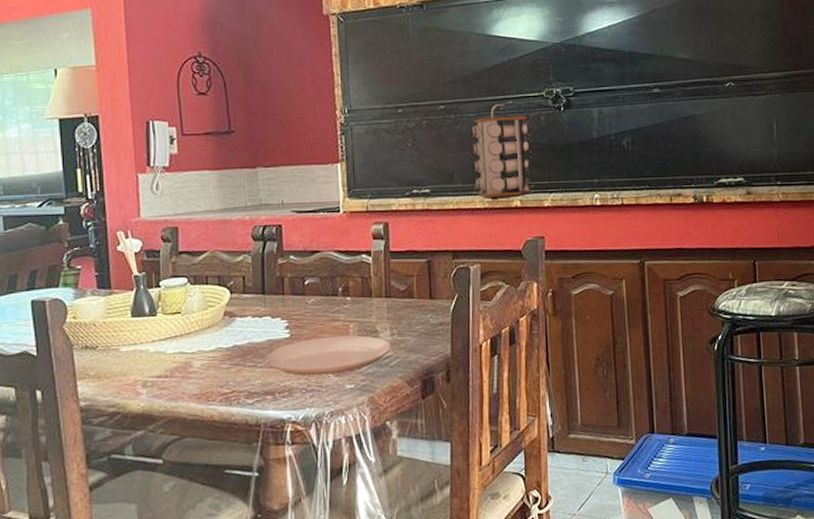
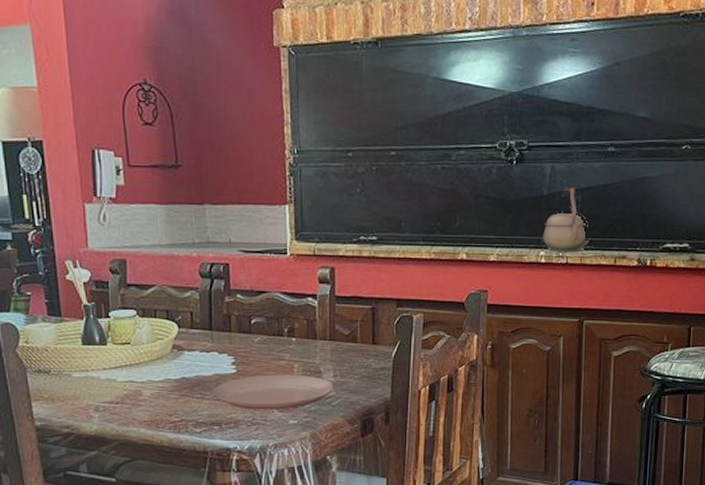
spice rack: present [471,103,535,199] -> none [421,152,482,250]
kettle: none [595,129,644,194] -> present [543,187,590,252]

